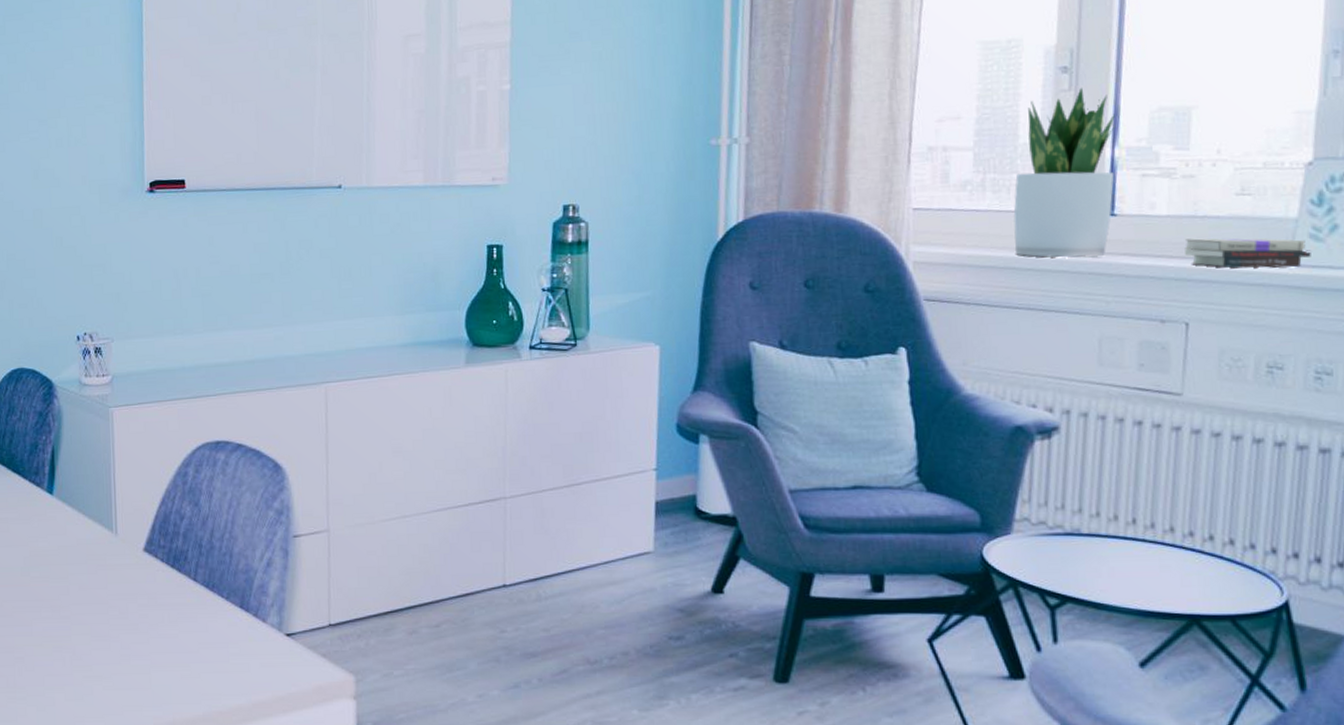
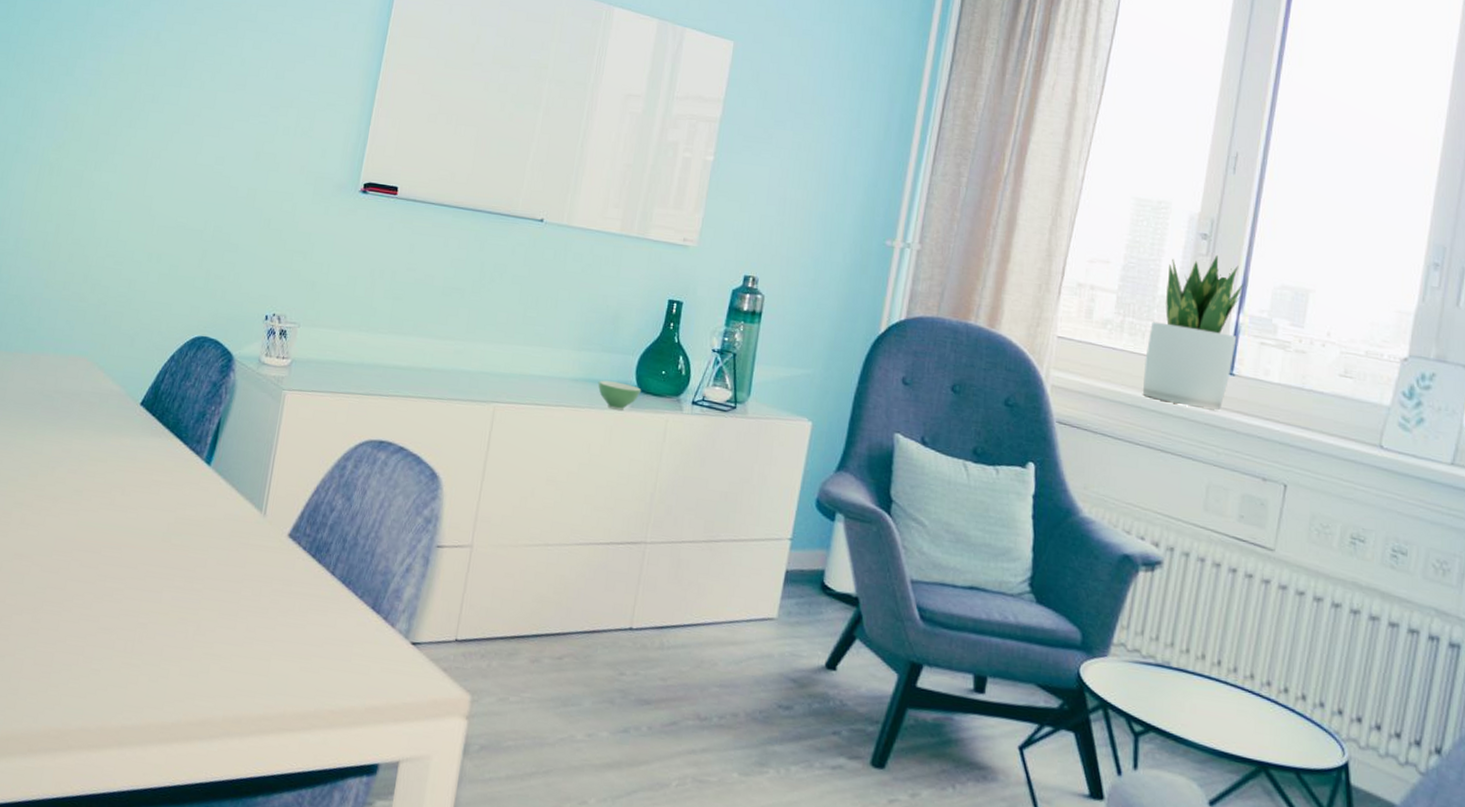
bowl: none [428,340,475,370] -> present [598,380,642,412]
books: present [1185,238,1311,268] -> none [1290,408,1399,452]

